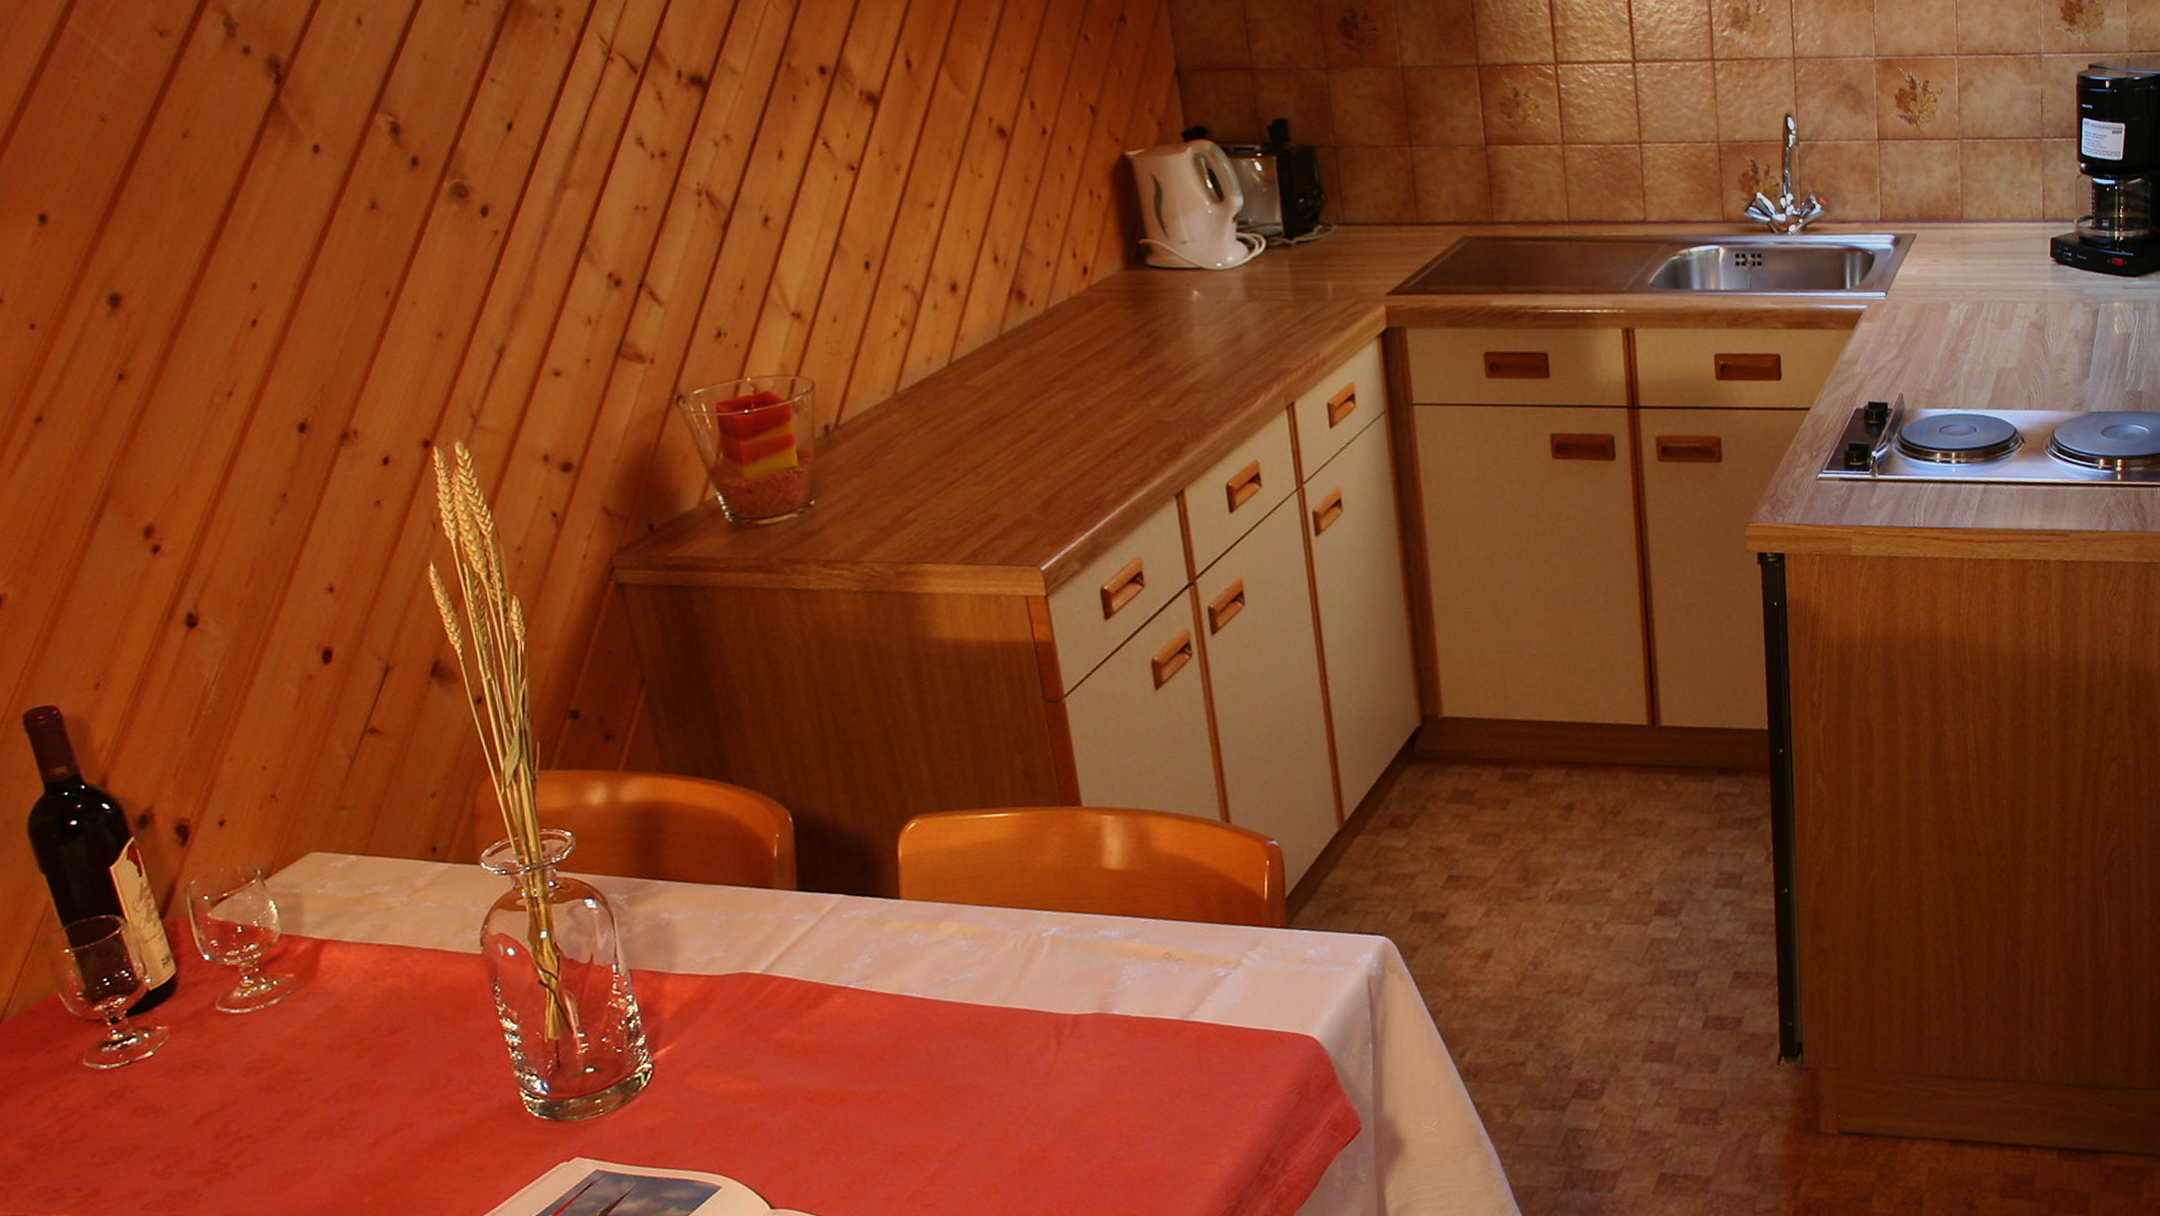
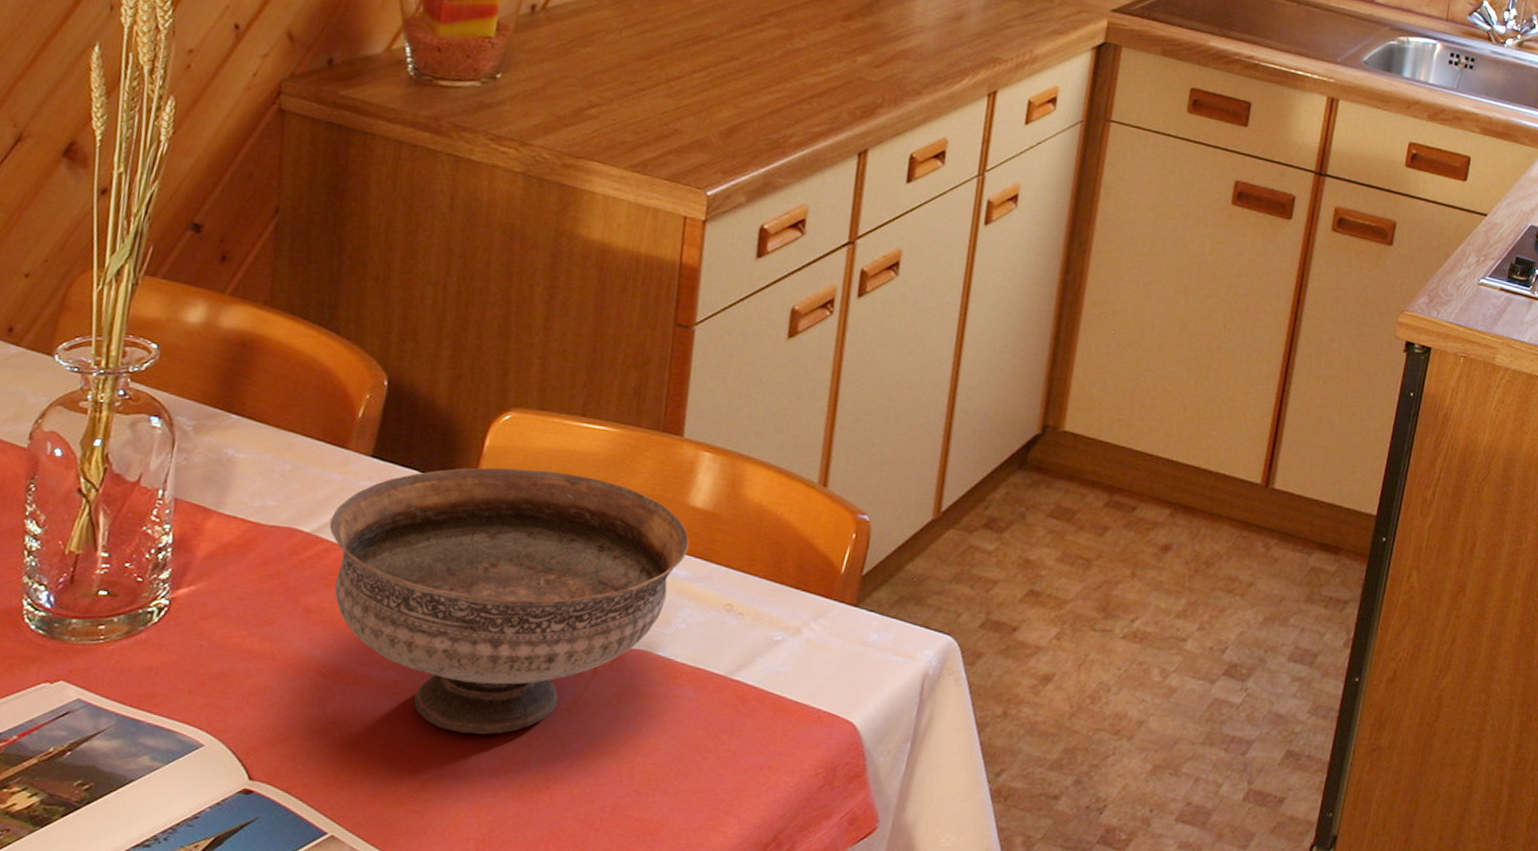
bowl: none [776,864,1116,1126] -> present [329,467,690,734]

